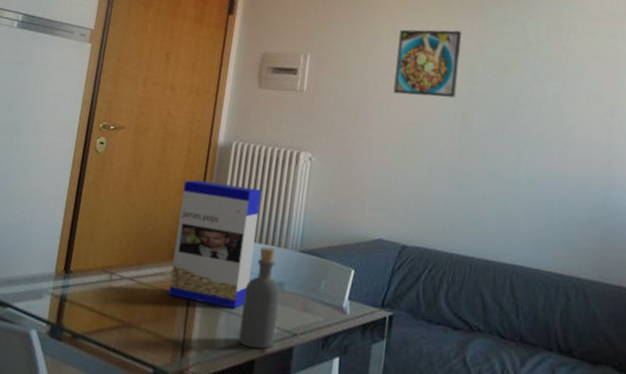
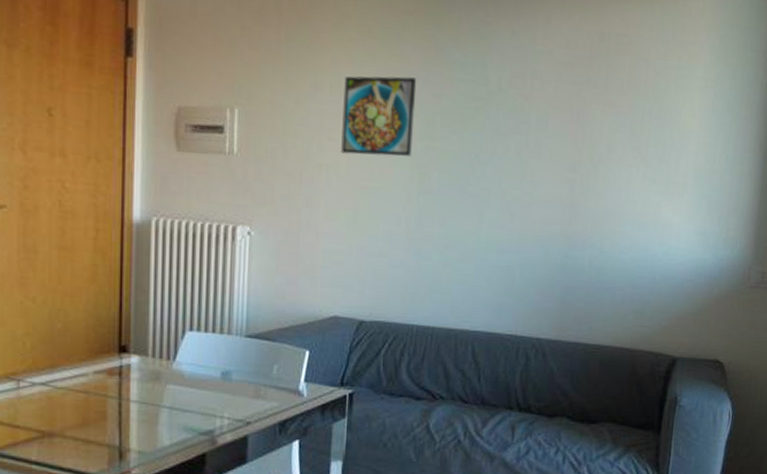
cereal box: present [168,180,261,309] -> none [94,265,193,405]
bottle: present [238,247,281,349] -> none [184,335,228,442]

